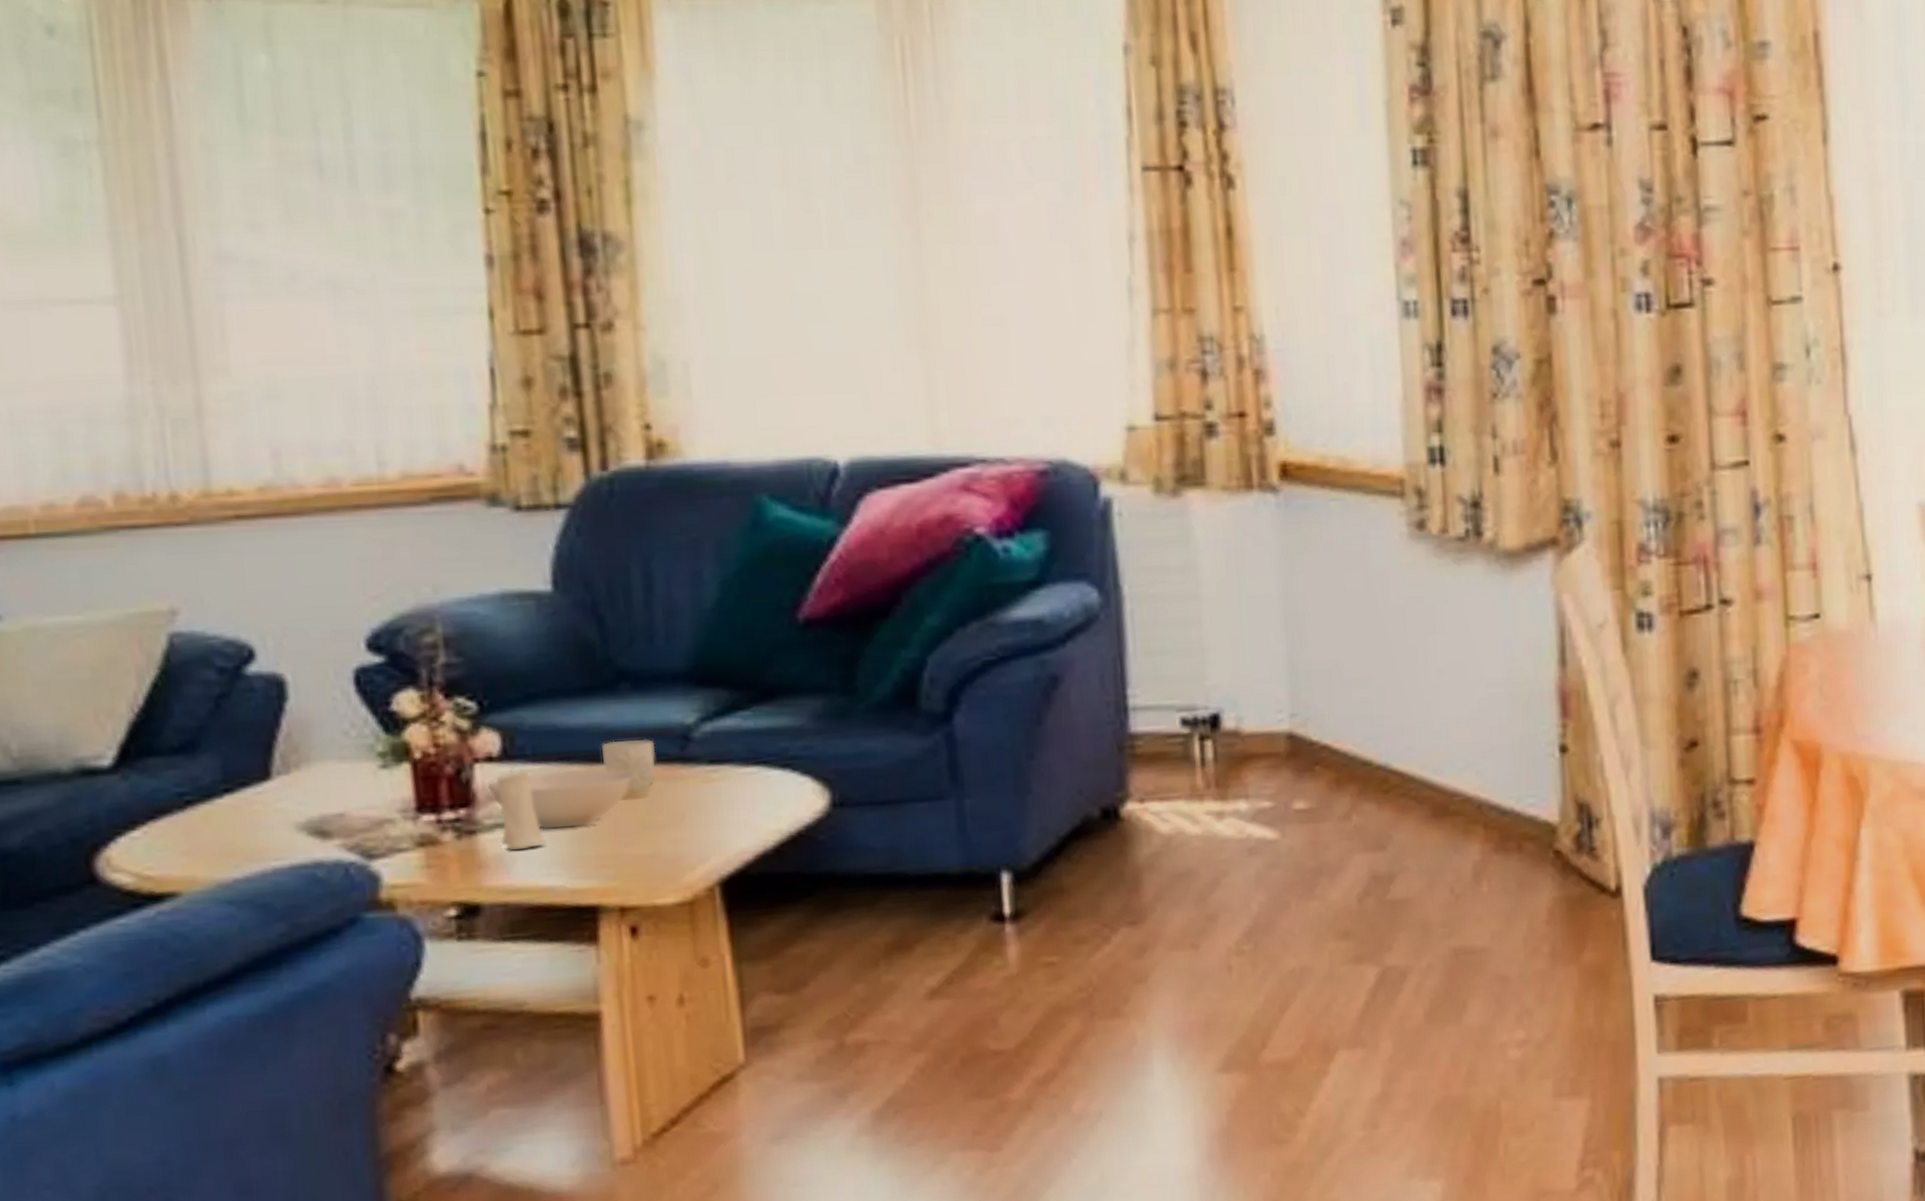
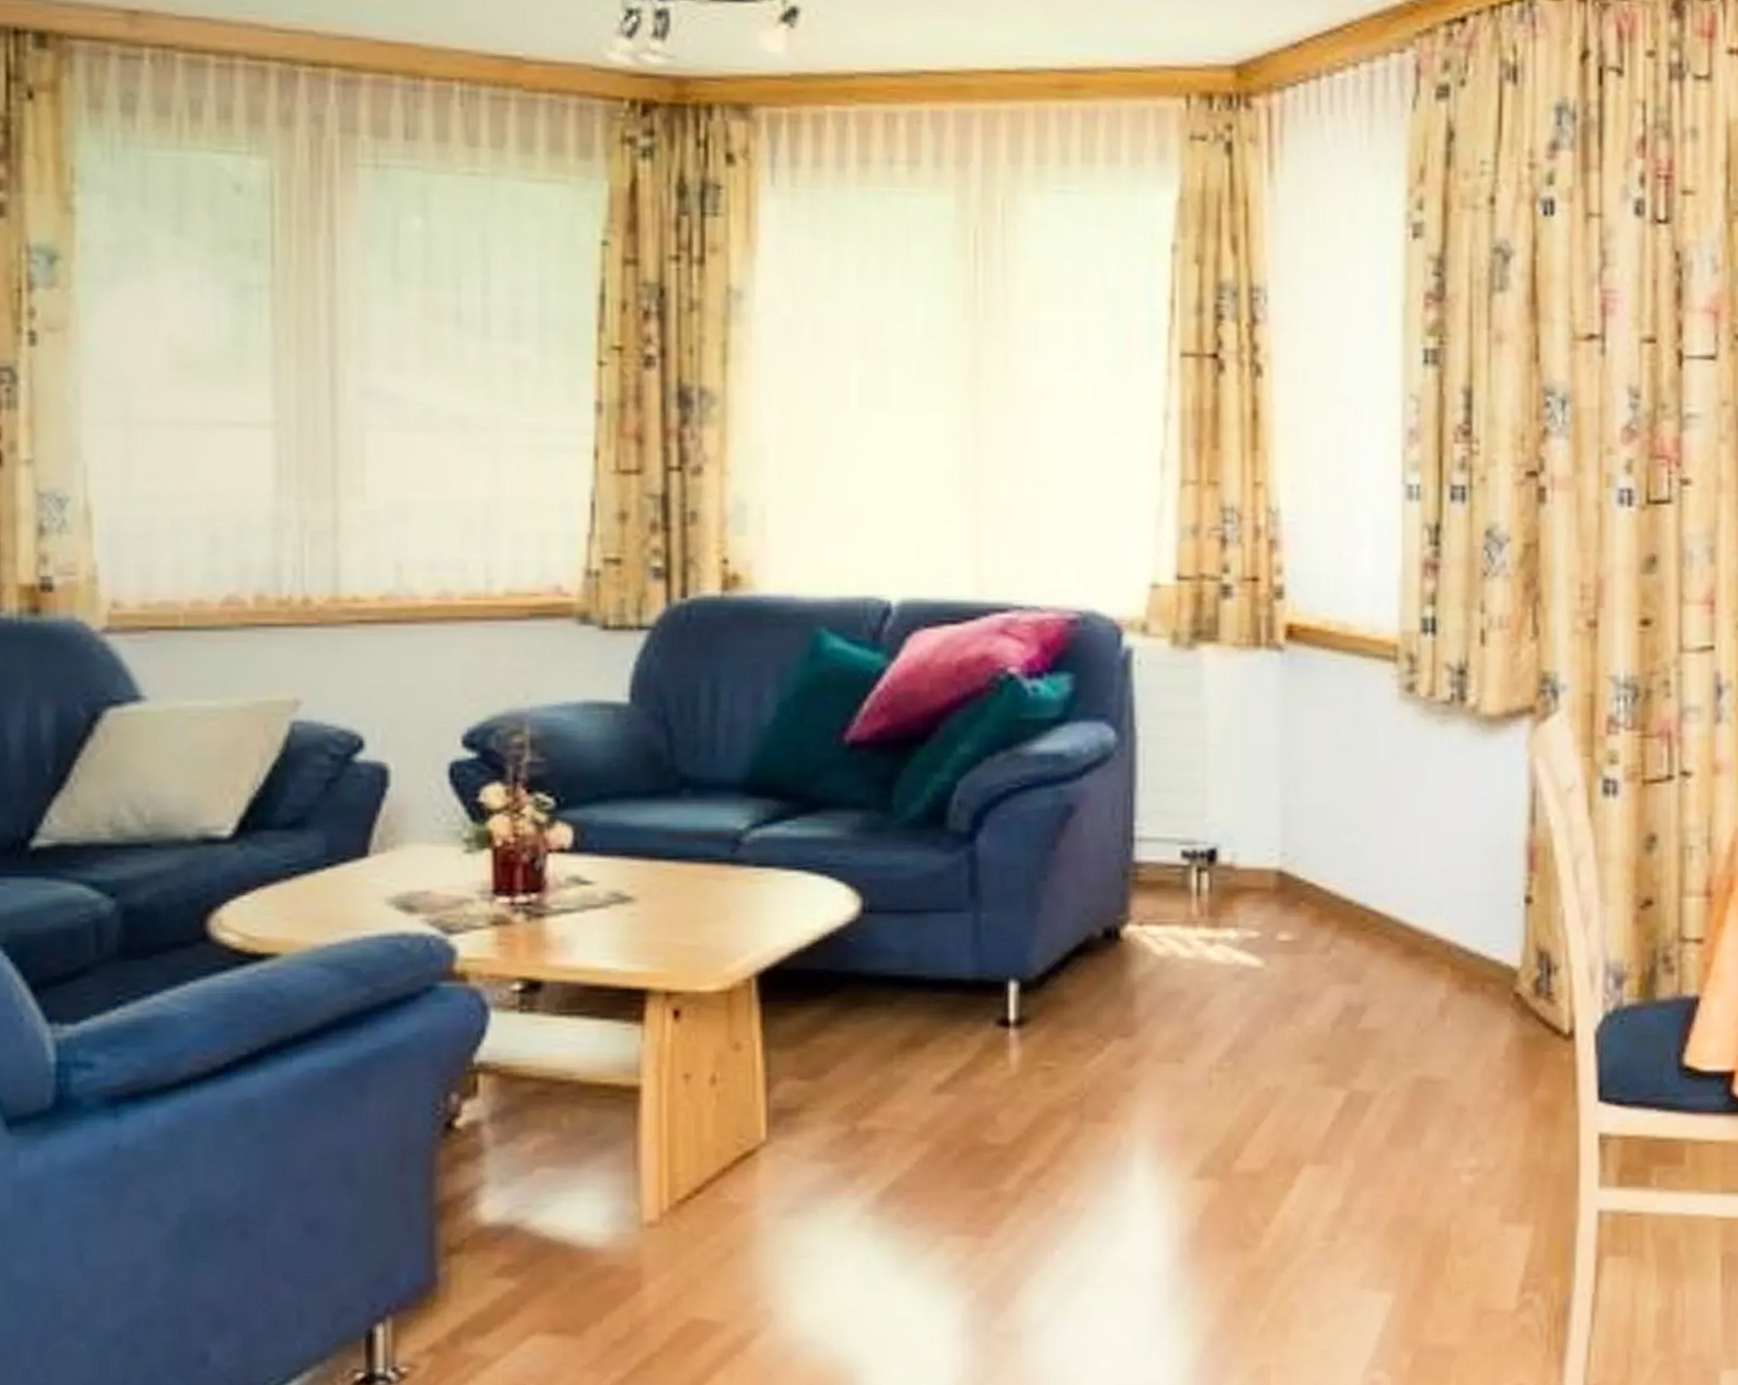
bowl: present [487,768,632,829] -> none [557,865,686,916]
candle: present [494,764,546,851] -> none [564,856,605,934]
cup: present [602,738,656,801] -> none [662,840,708,896]

